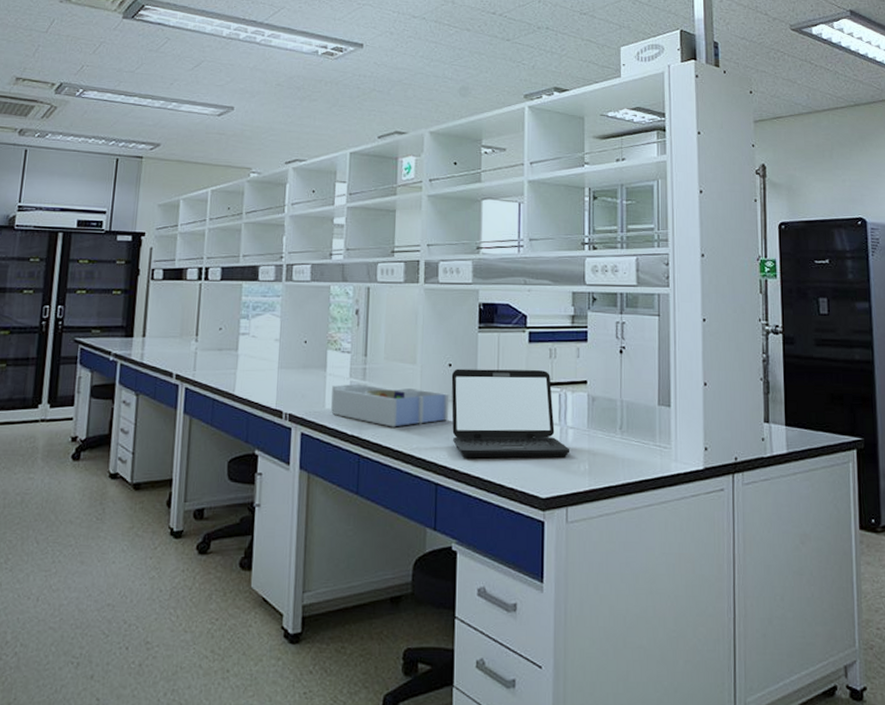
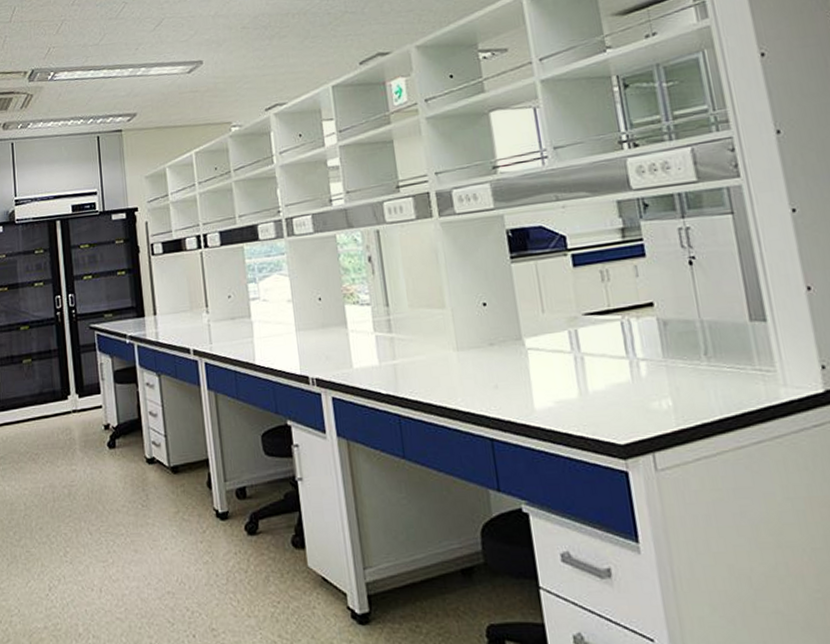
desk organizer: present [331,384,450,427] -> none [357,335,494,381]
laptop: present [451,368,570,459] -> none [488,297,646,407]

